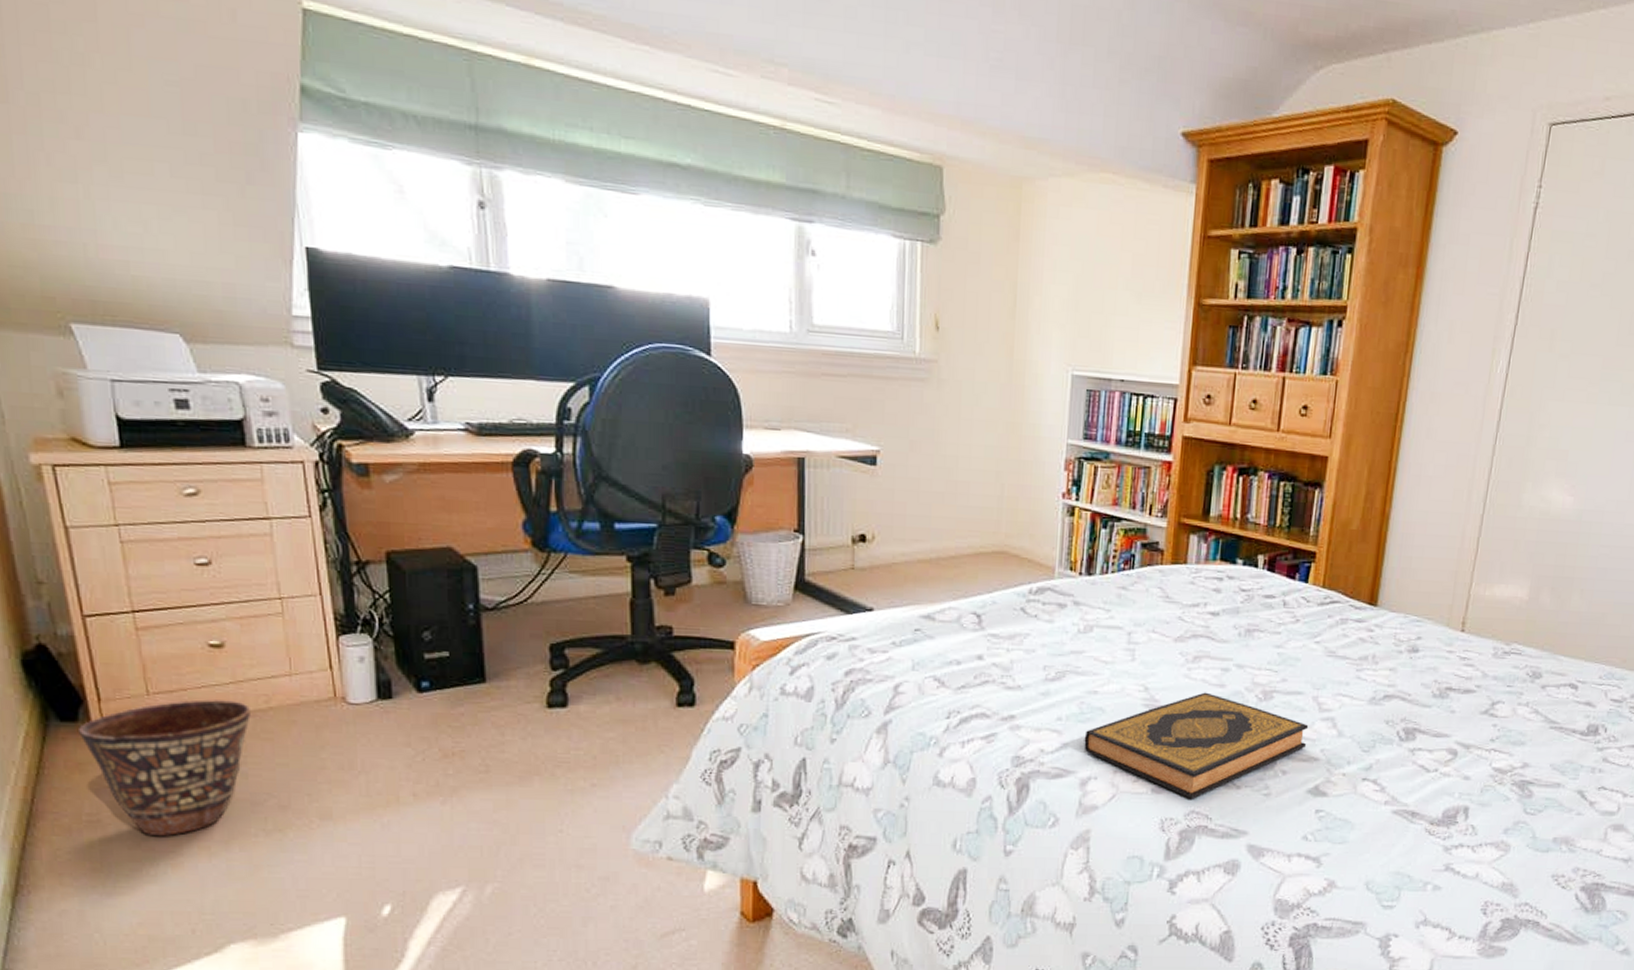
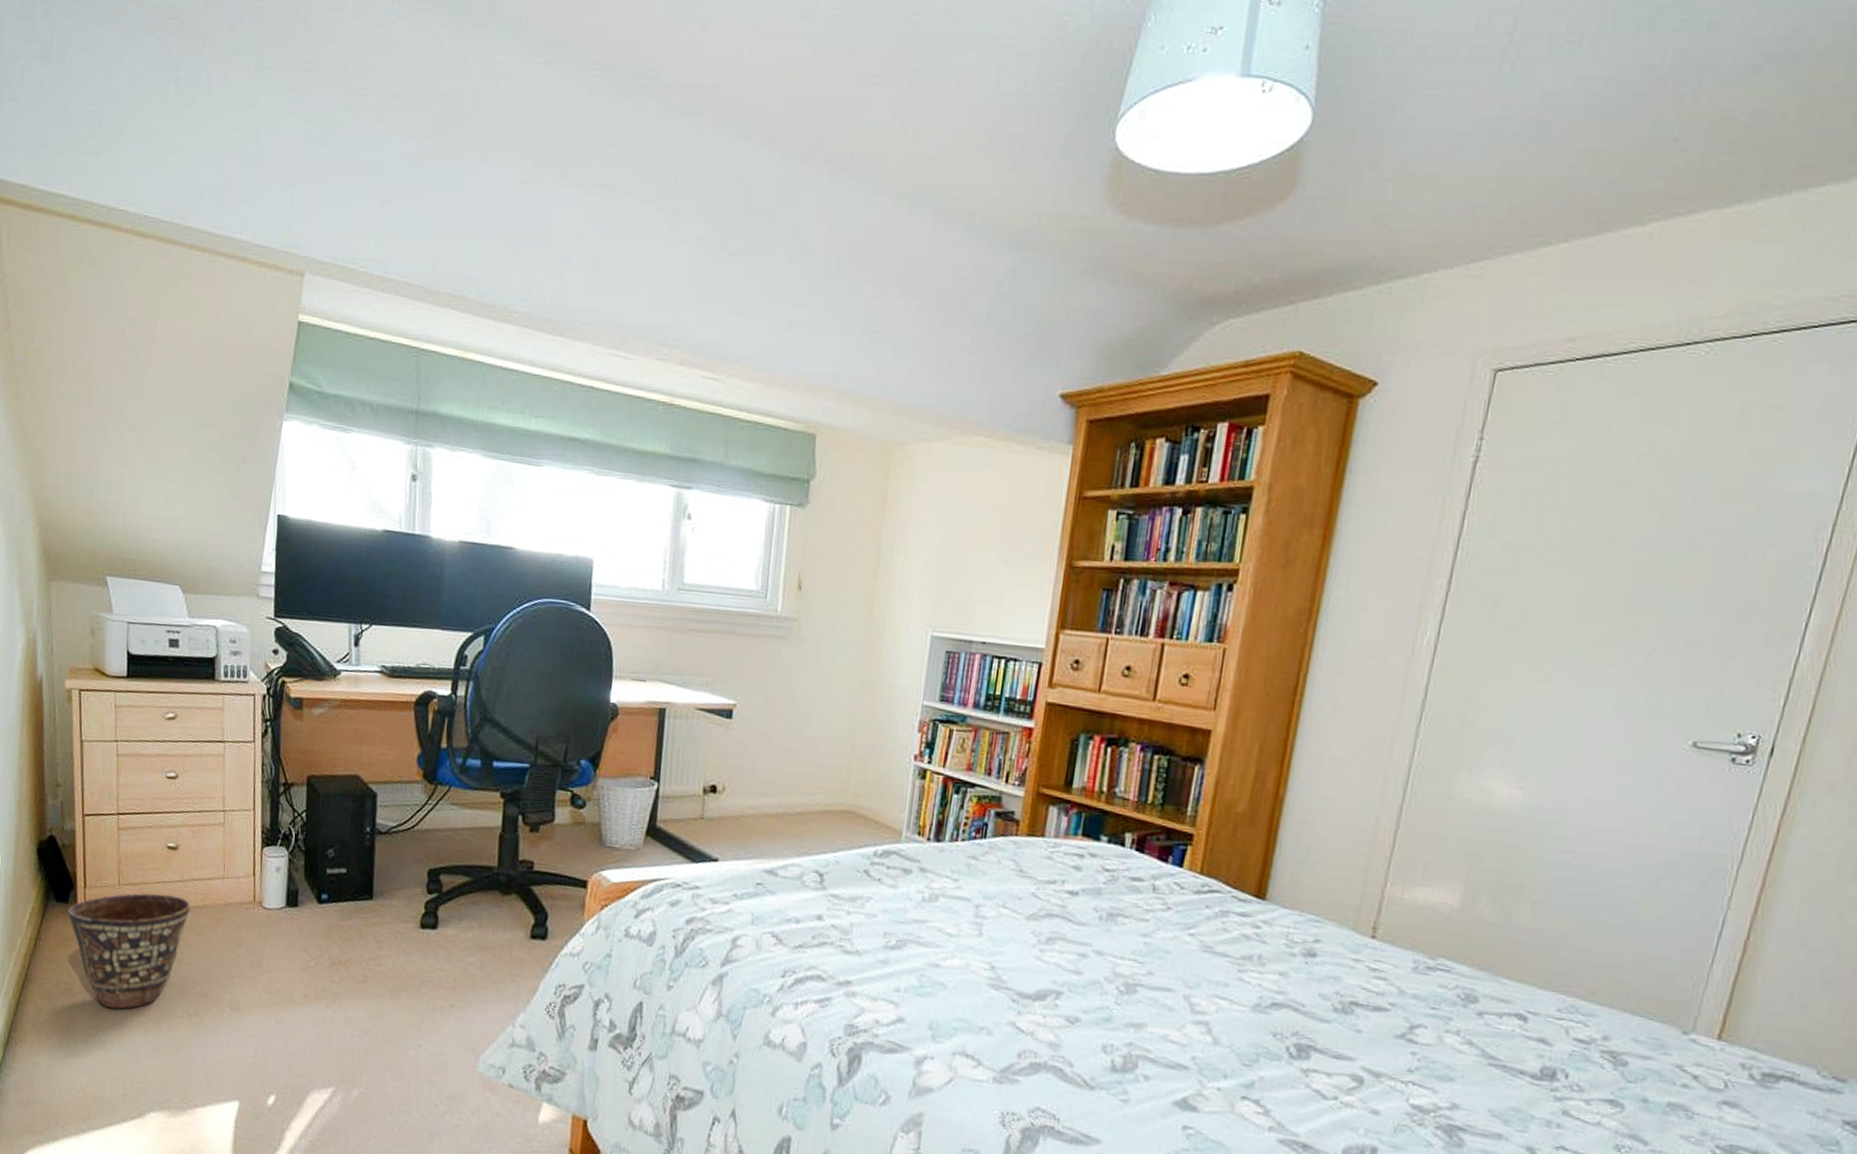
hardback book: present [1084,692,1309,799] -> none [921,977,1178,1095]

